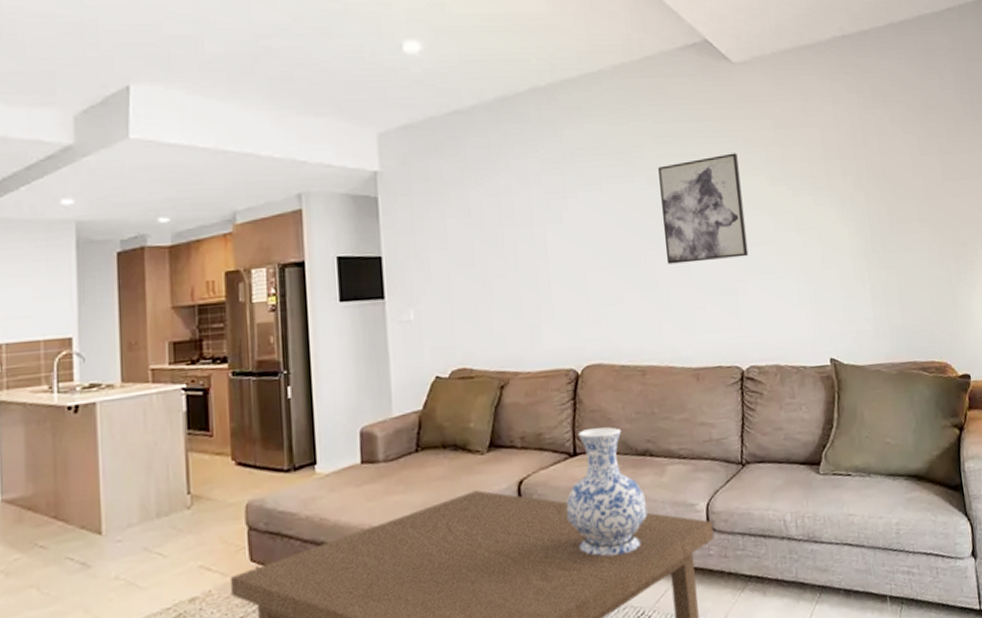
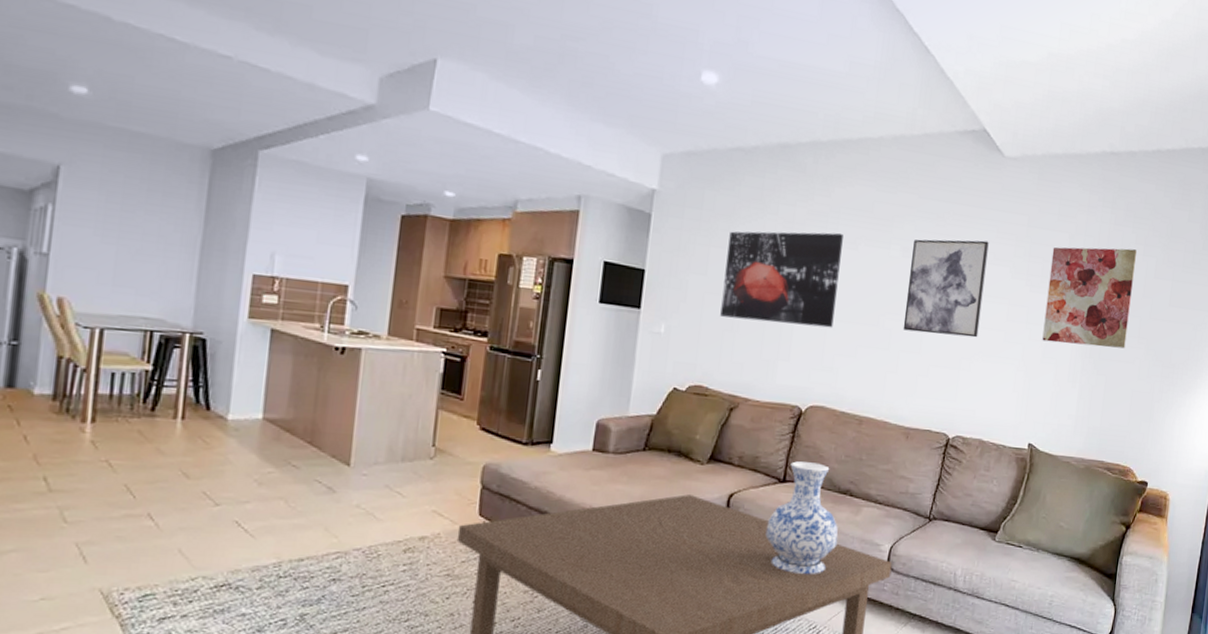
wall art: none [463,176,592,289] -> present [720,231,843,328]
wall art: none [805,130,908,245] -> present [1042,247,1137,349]

